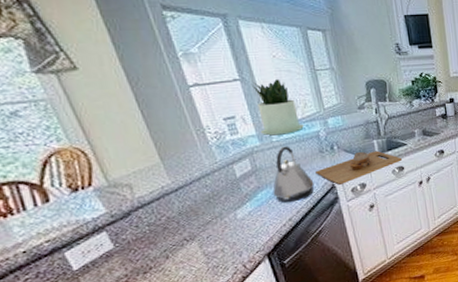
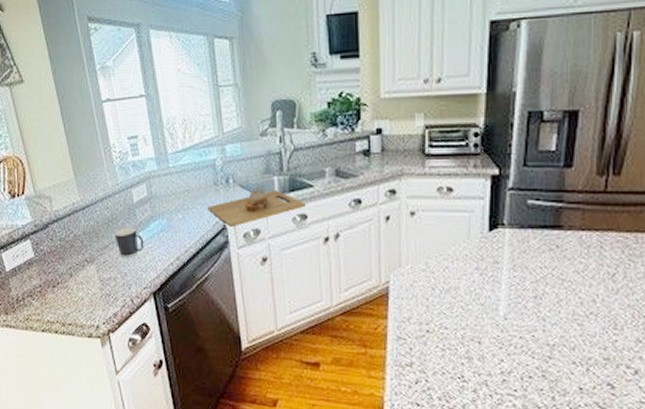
mug: none [217,200,253,229] -> present [114,228,144,258]
planter: present [250,78,304,136] -> none [154,95,201,160]
kettle: present [272,146,315,204] -> none [164,173,205,240]

